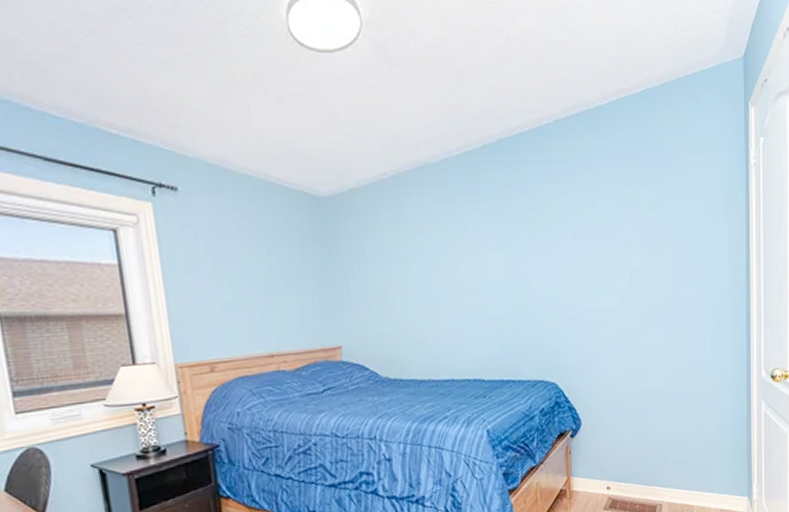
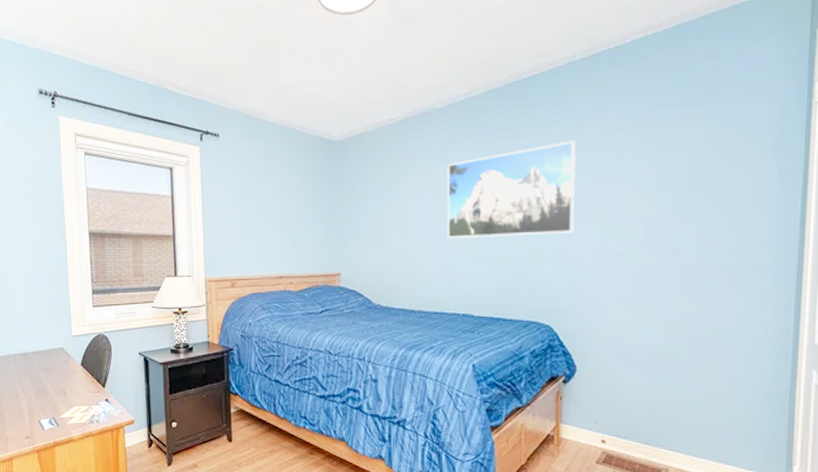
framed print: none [447,198,570,302] -> present [448,140,576,239]

